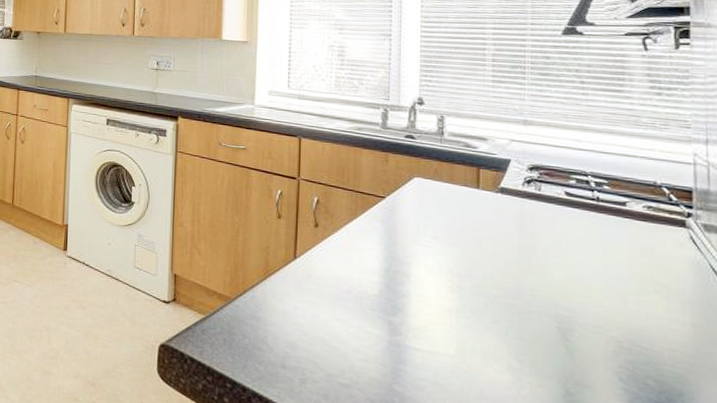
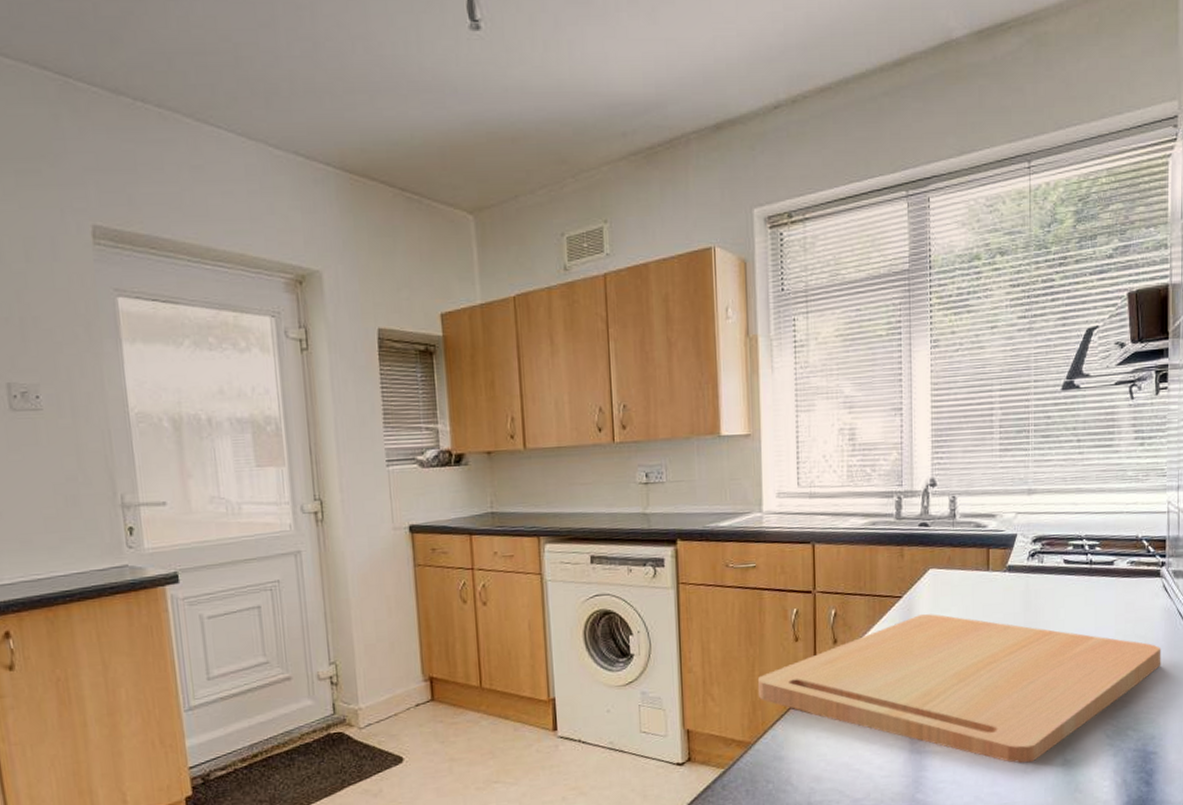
cutting board: none [240,217,690,385] -> present [757,614,1162,763]

